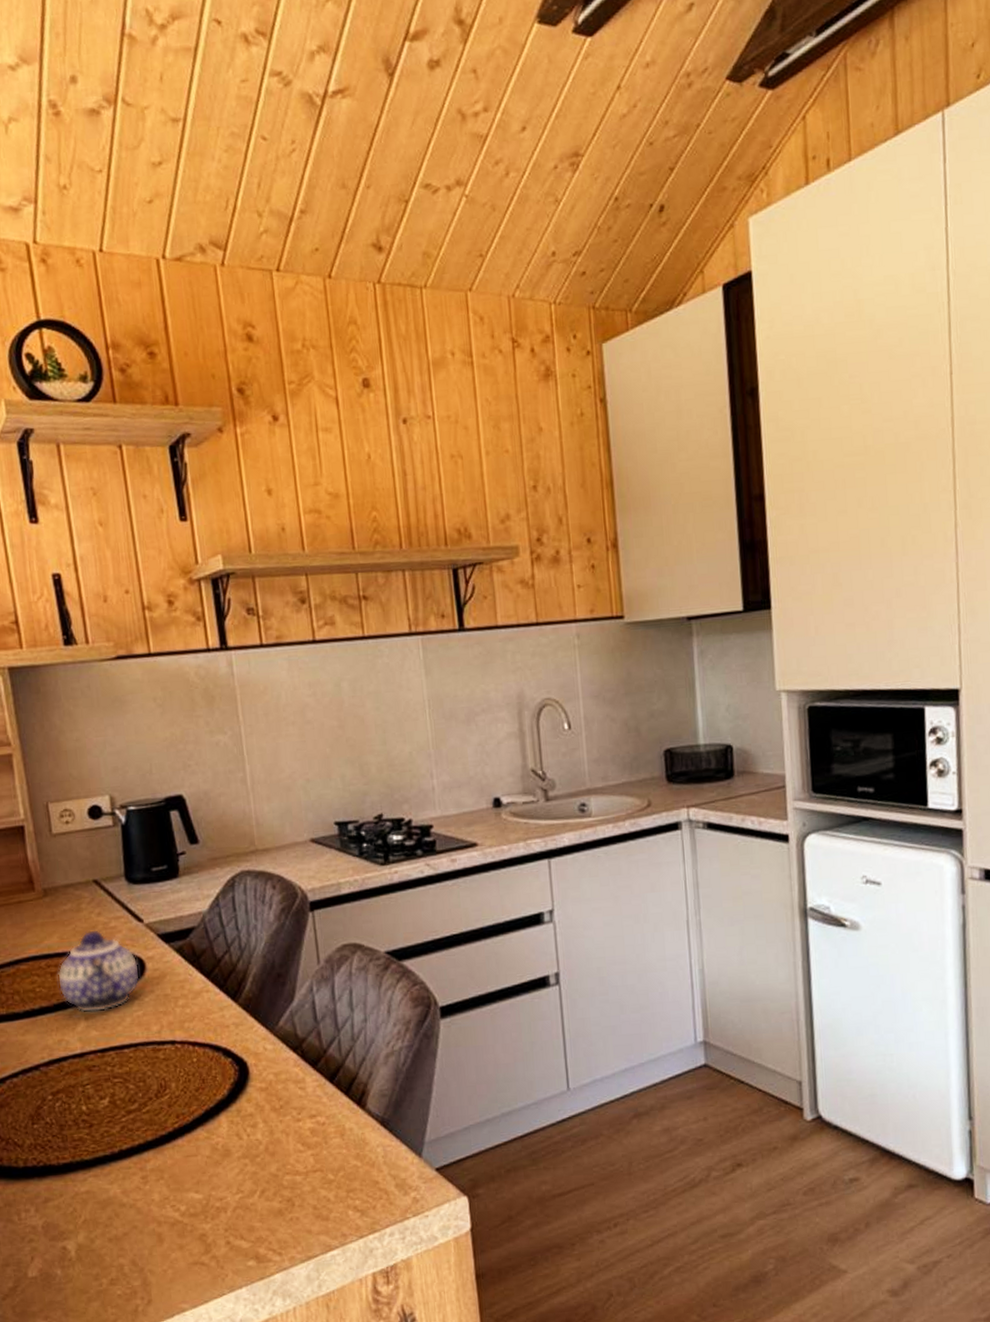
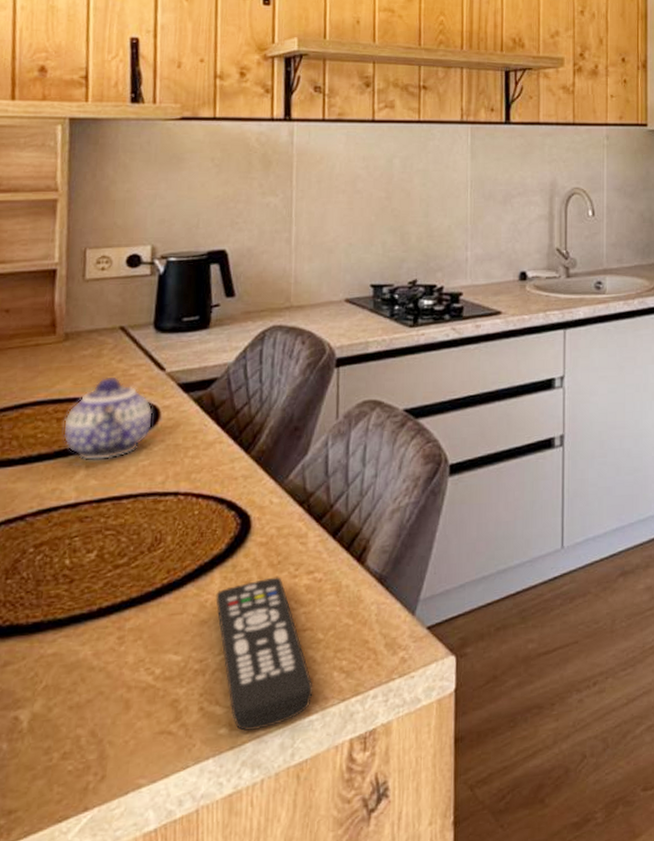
remote control: none [225,1120,332,1264] -> present [215,577,313,731]

